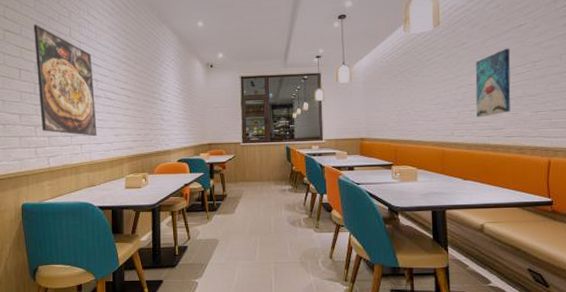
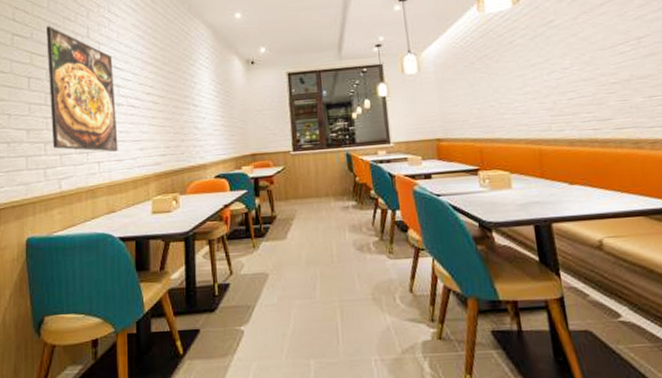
wall art: present [475,48,511,117] -> none [568,23,618,107]

